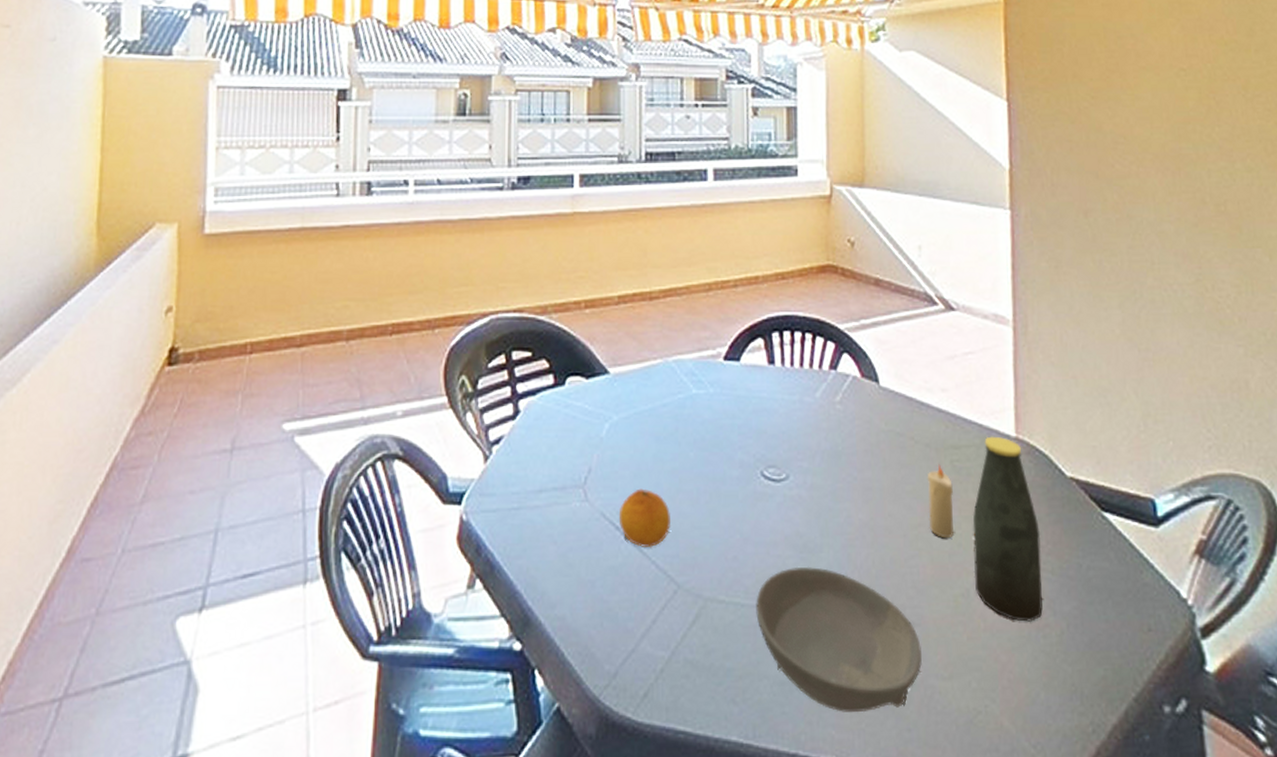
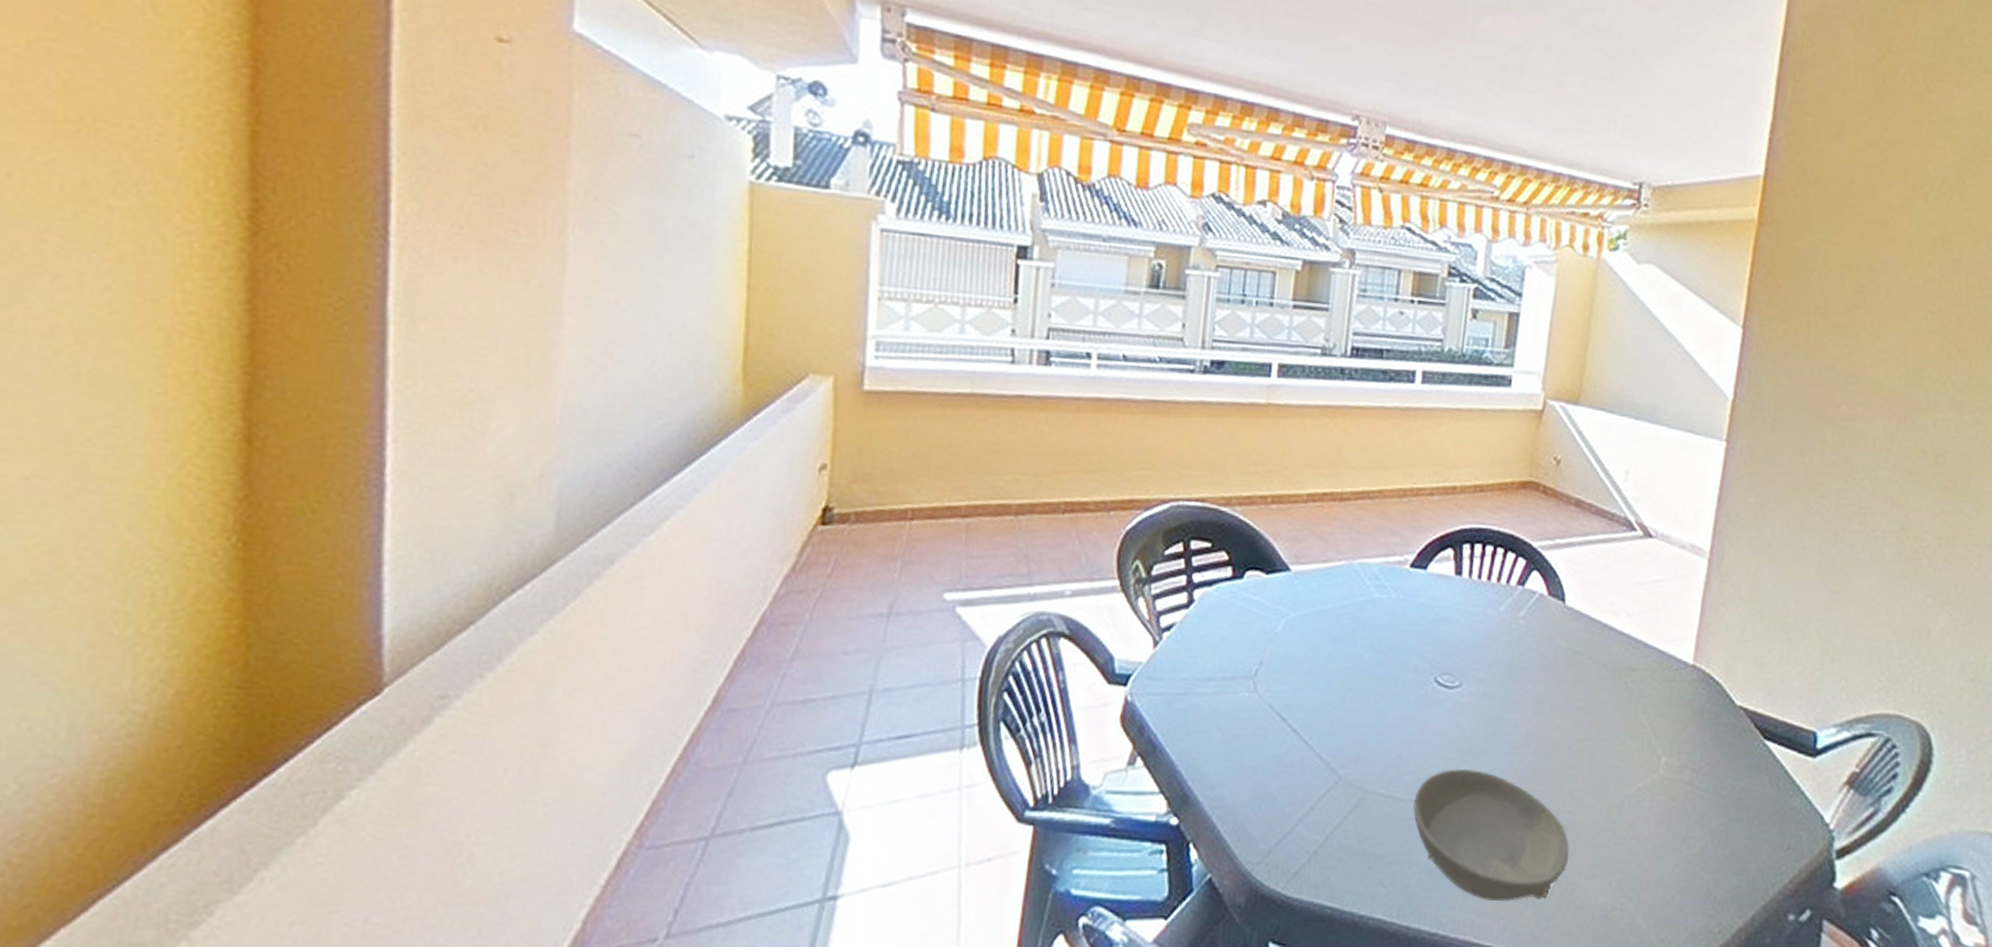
fruit: present [618,488,670,548] -> none [1286,684,1339,741]
candle: present [927,464,954,539] -> none [1593,684,1623,754]
bottle: present [972,436,1043,622] -> none [1630,661,1702,833]

